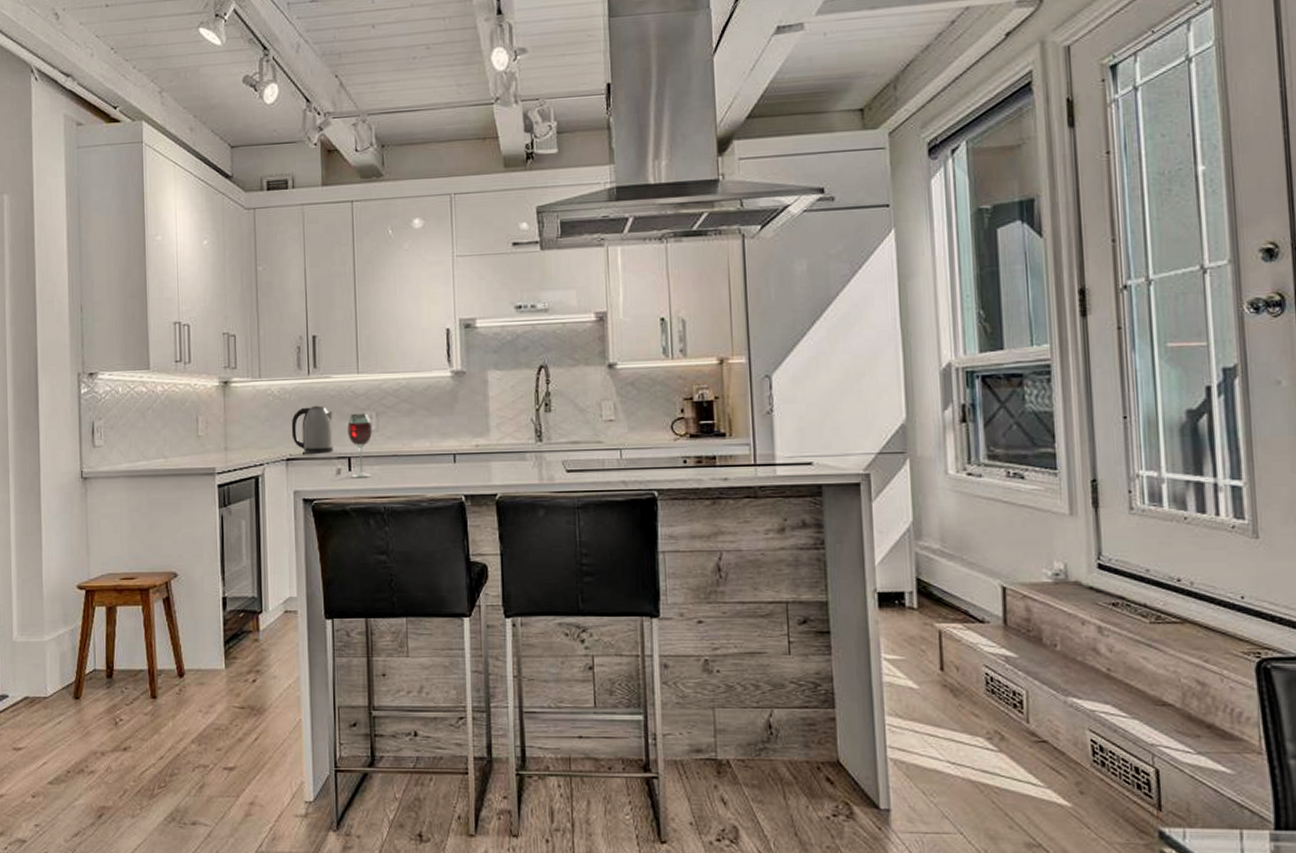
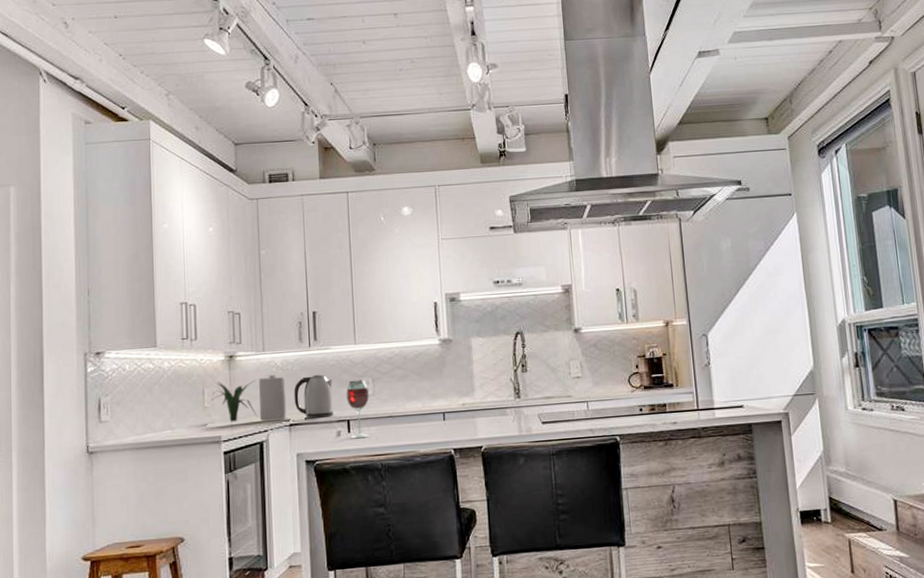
plant: none [205,409,254,453] -> present [211,380,258,422]
paper towel holder: none [254,404,284,455] -> present [259,375,287,422]

